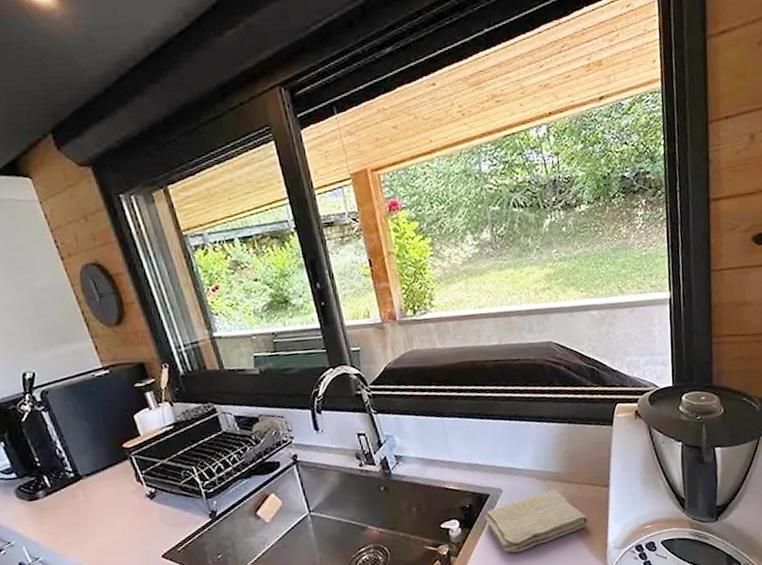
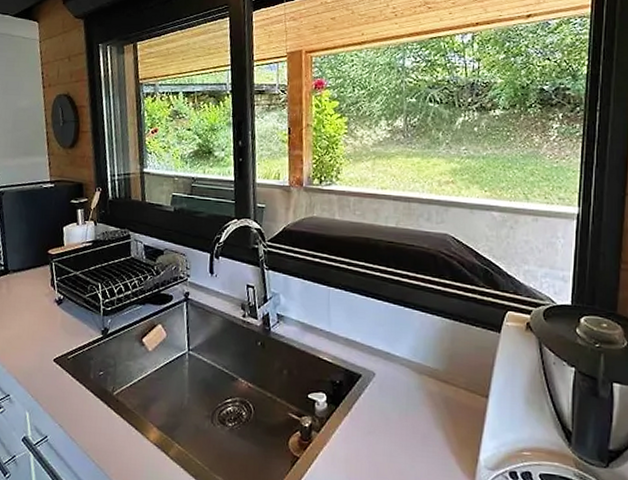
washcloth: present [485,490,589,553] -> none [353,386,461,444]

